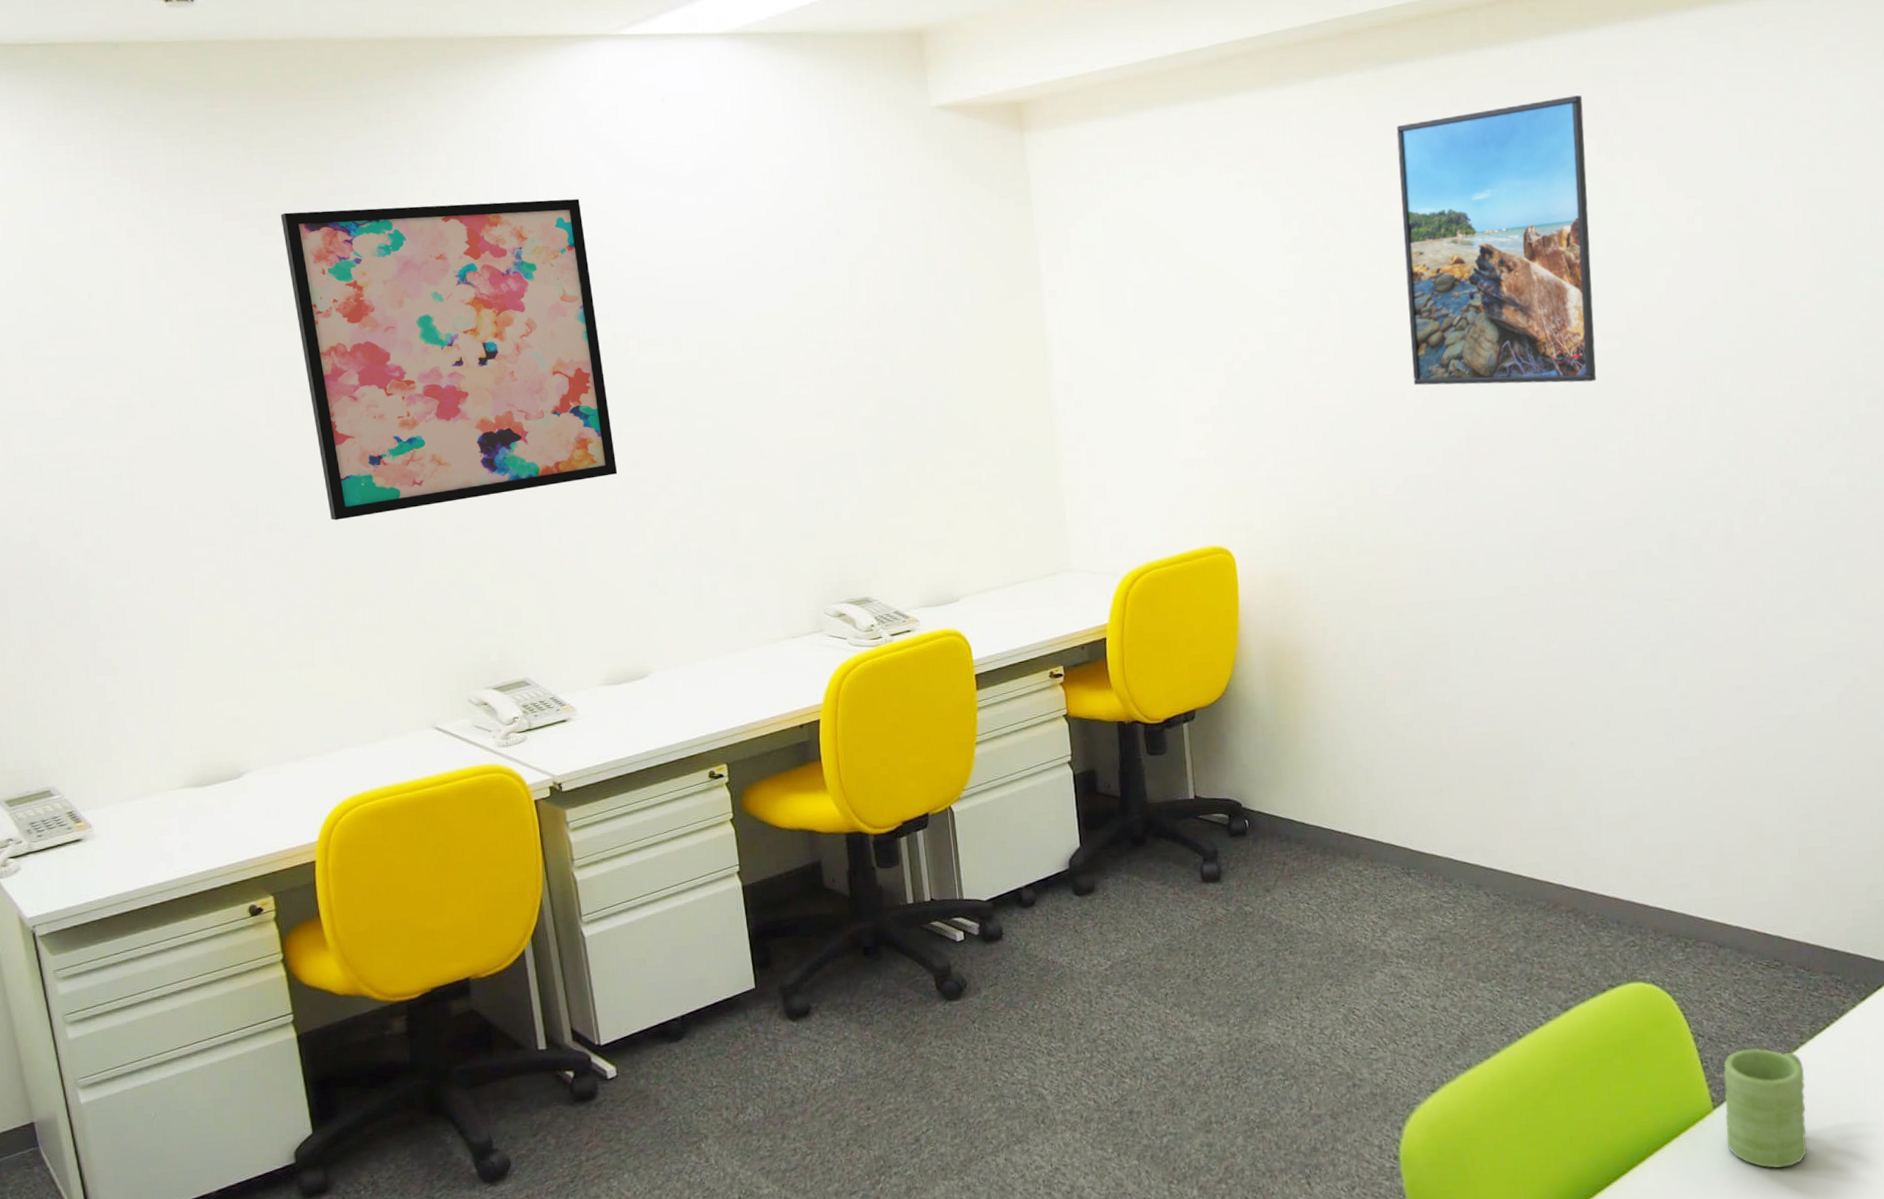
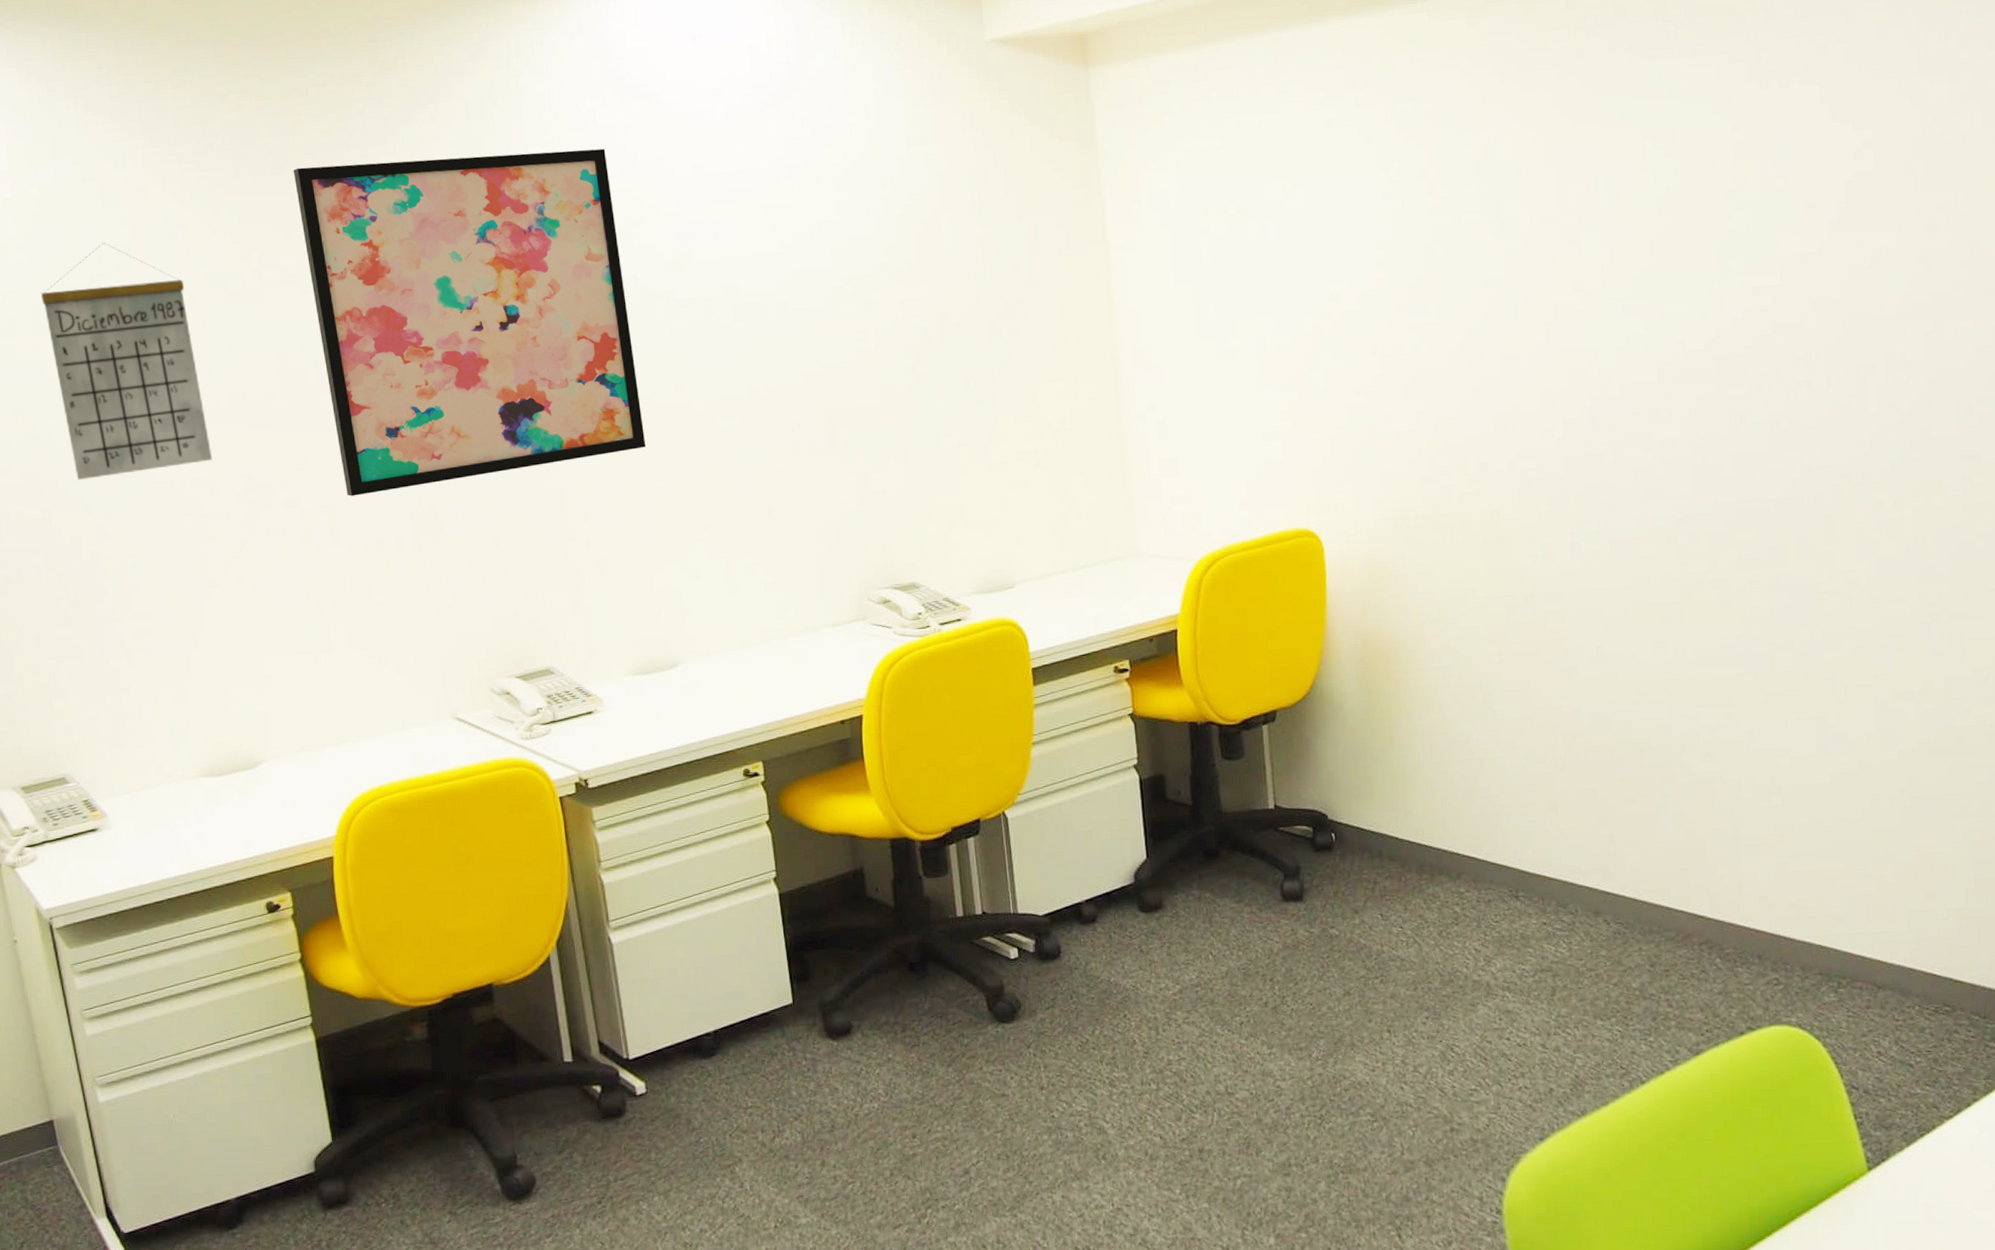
calendar: none [31,280,199,506] -> present [41,242,212,480]
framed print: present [1396,95,1596,386] -> none [1513,13,1744,348]
mug: present [1723,1048,1807,1168] -> none [1880,1103,1979,1240]

